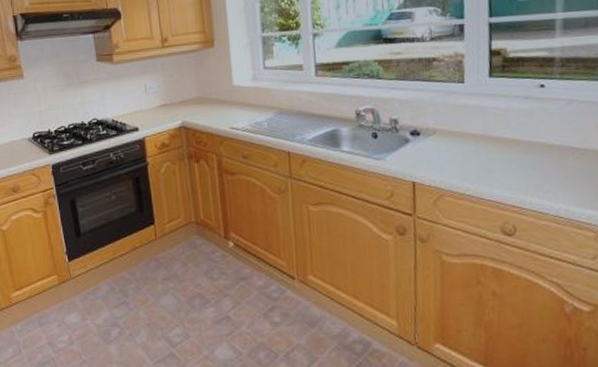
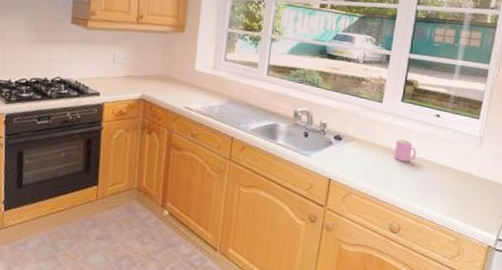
cup: none [490,122,522,149] -> present [394,139,417,162]

